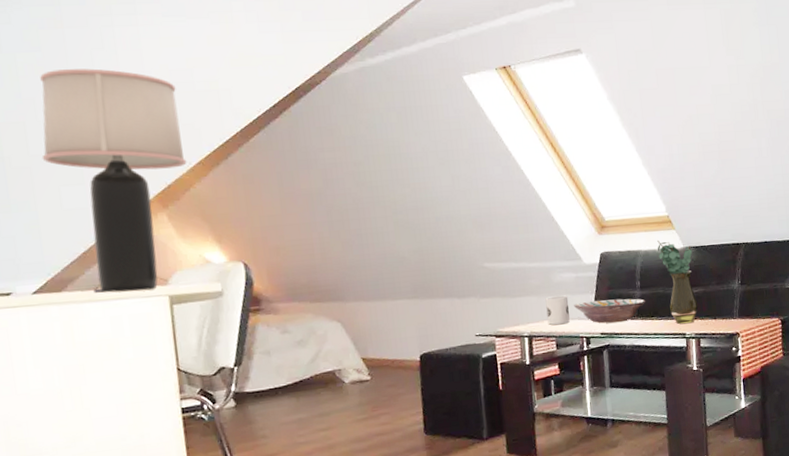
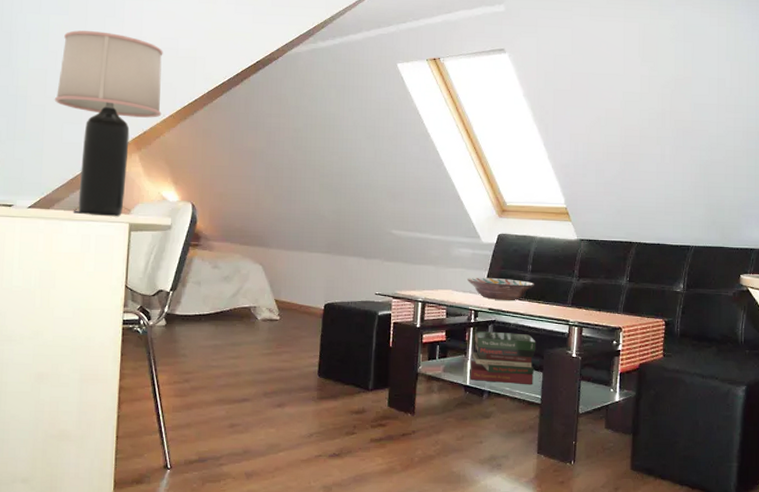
mug: present [545,295,570,325] -> none [441,268,463,295]
books: none [588,354,657,411] -> present [470,331,536,385]
vase: present [657,241,699,324] -> none [552,230,586,312]

